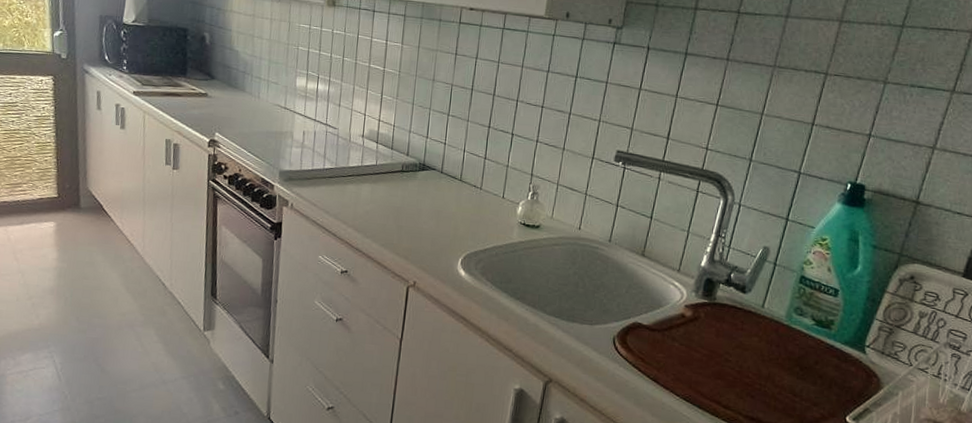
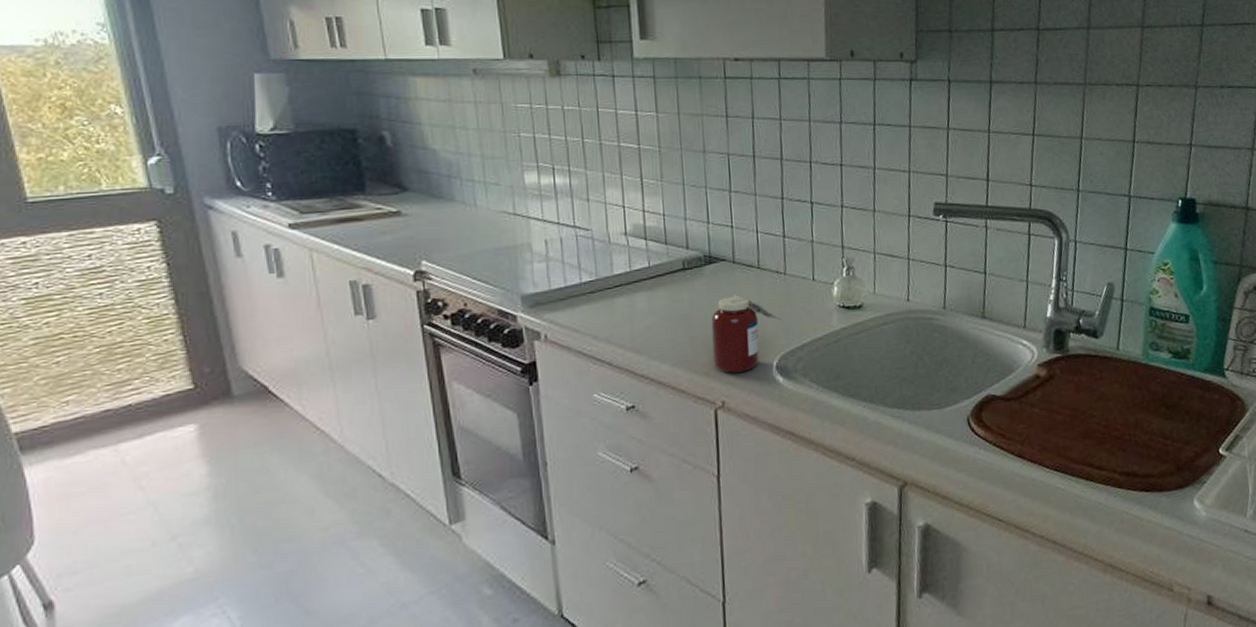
jar: none [412,198,472,261] -> present [711,294,782,373]

